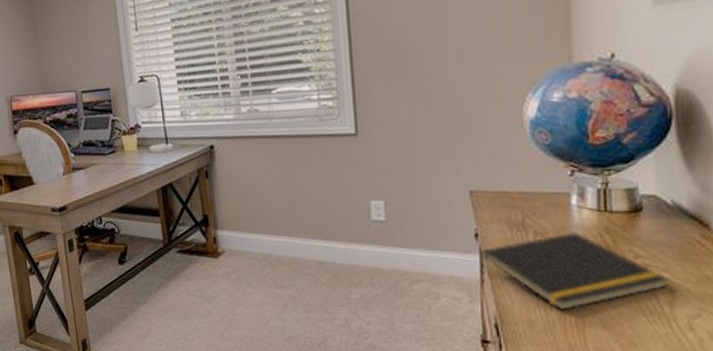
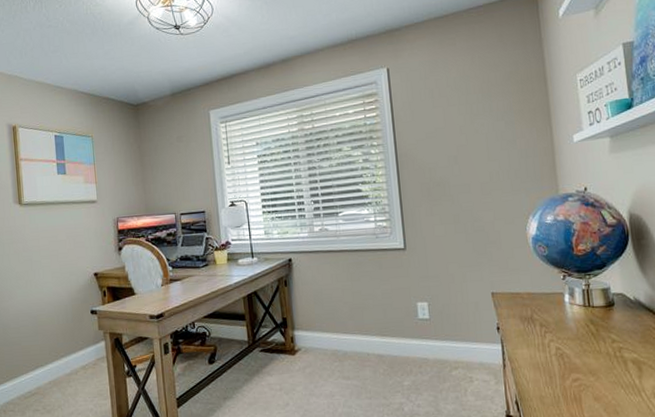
notepad: present [480,232,670,310] -> none [502,323,638,387]

